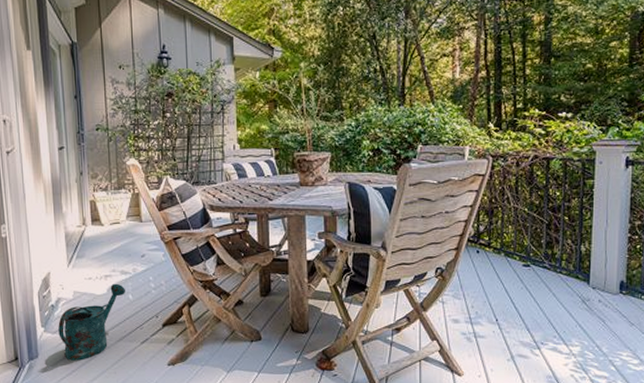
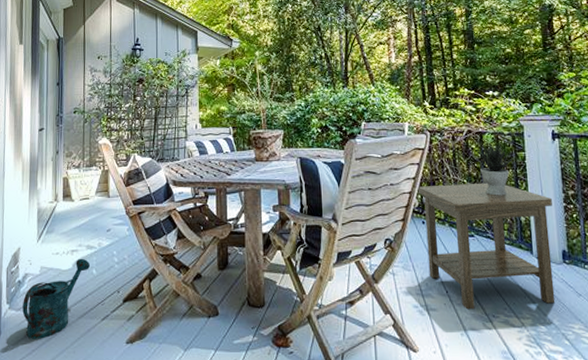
side table: none [475,211,616,337] -> present [419,182,556,310]
potted plant: none [541,169,585,225] -> present [476,142,517,196]

